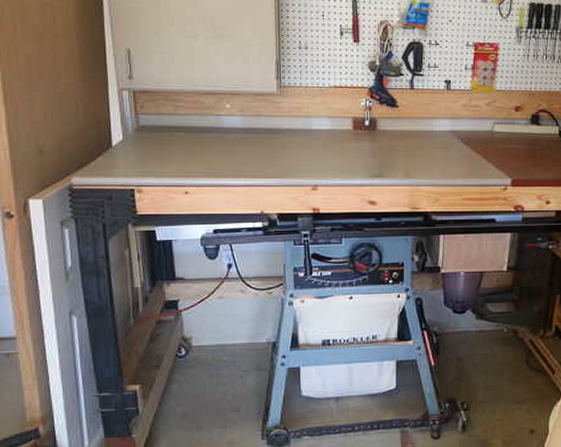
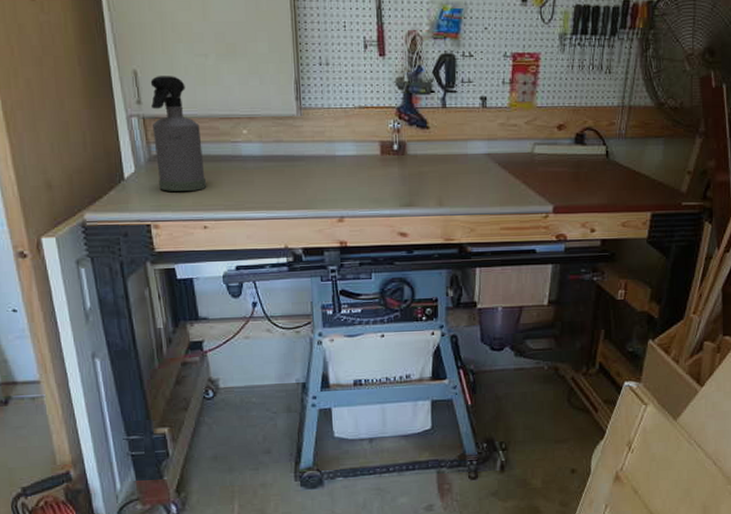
spray bottle: none [142,54,190,159] -> present [150,76,207,191]

